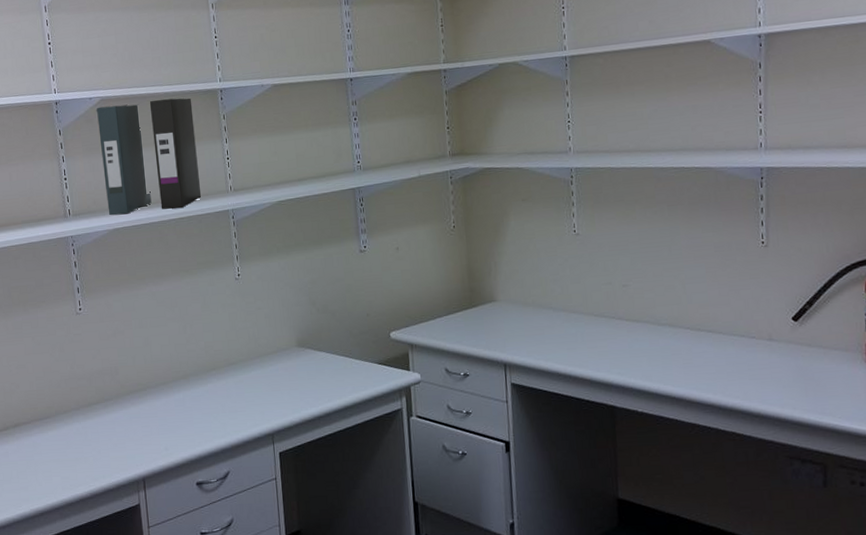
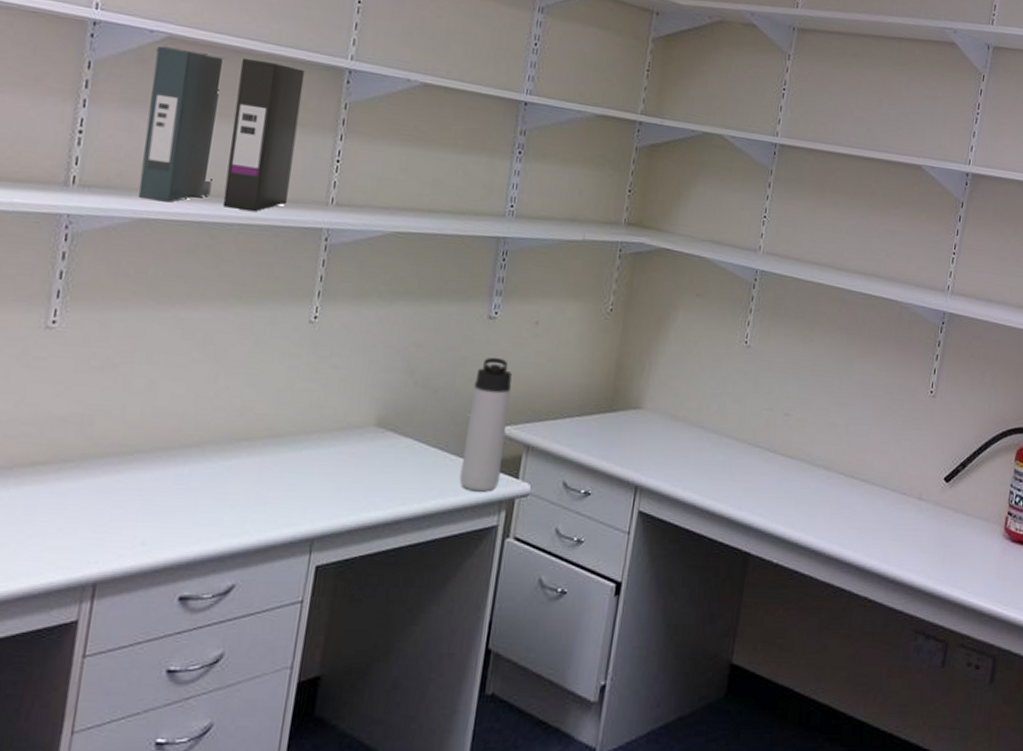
thermos bottle: none [360,280,396,385] -> present [459,357,512,492]

